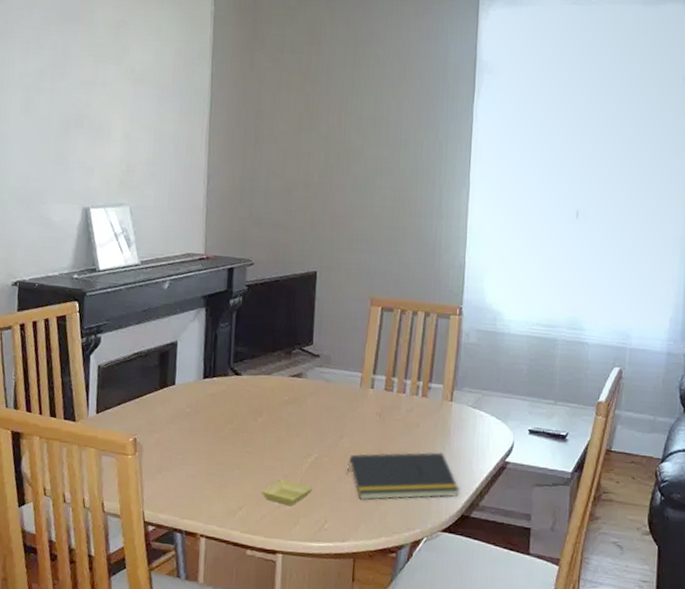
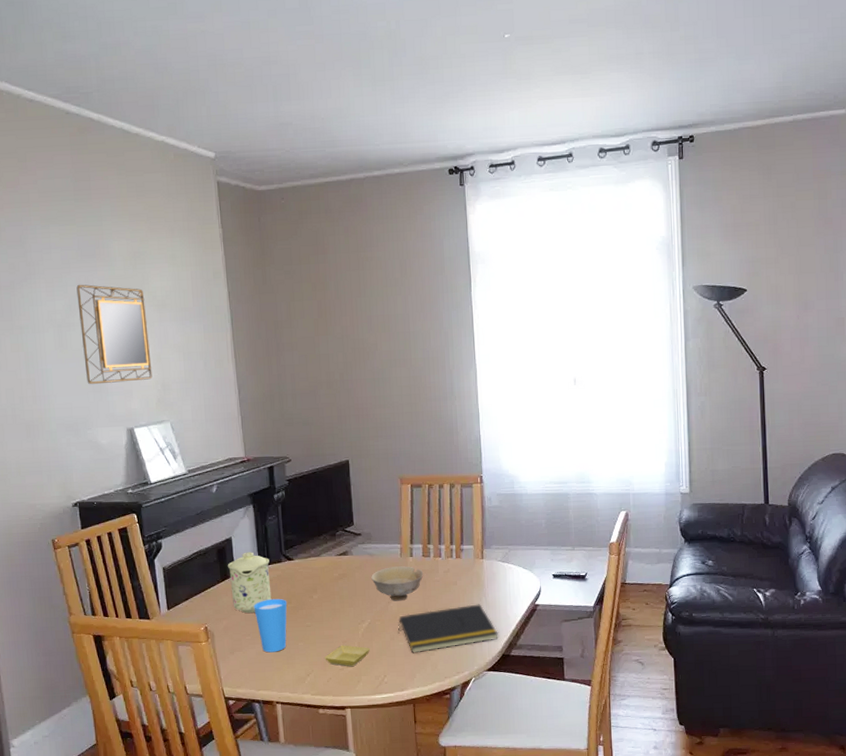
home mirror: none [48,48,122,158] -> present [76,284,153,385]
mug: none [168,359,215,429] -> present [227,552,272,613]
cup: none [190,416,228,478] -> present [254,598,287,653]
bowl: none [324,397,384,438] -> present [371,566,424,601]

